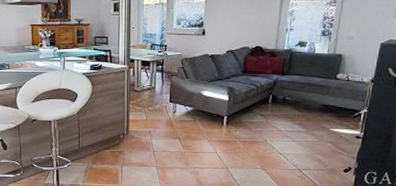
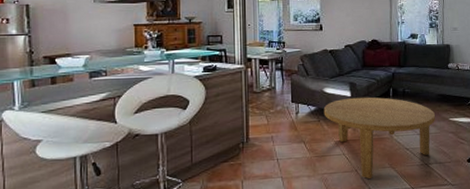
coffee table: none [200,101,316,177] -> present [323,97,436,180]

